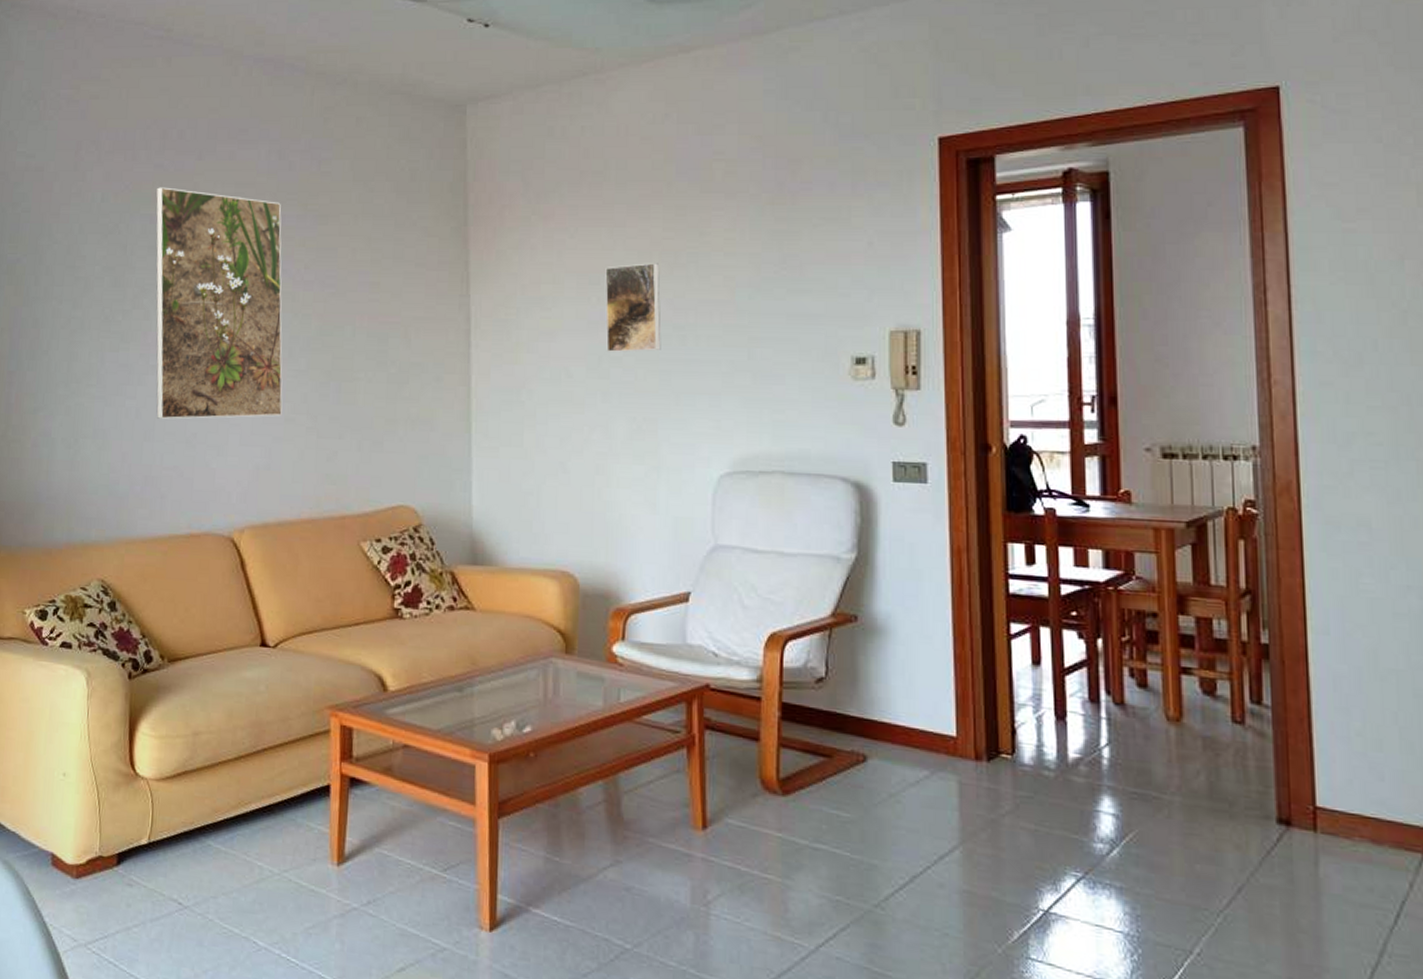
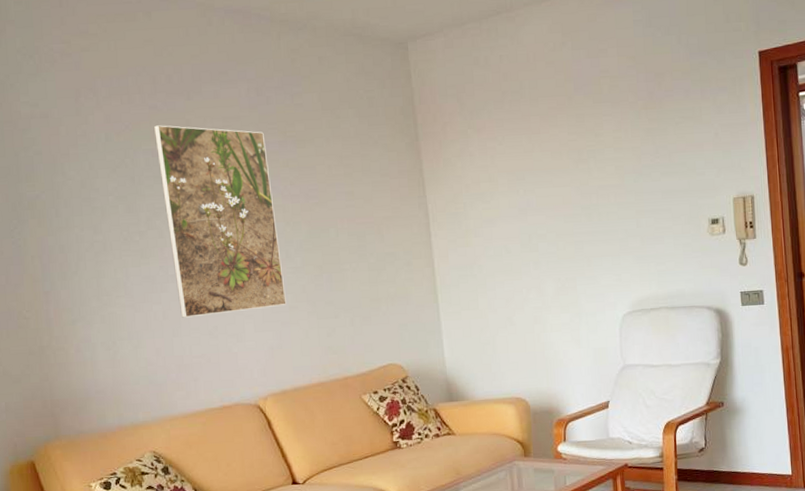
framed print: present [605,263,661,352] -> none [528,160,574,231]

